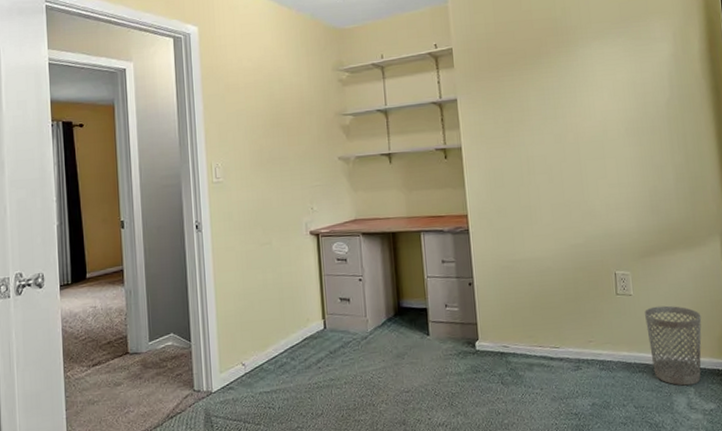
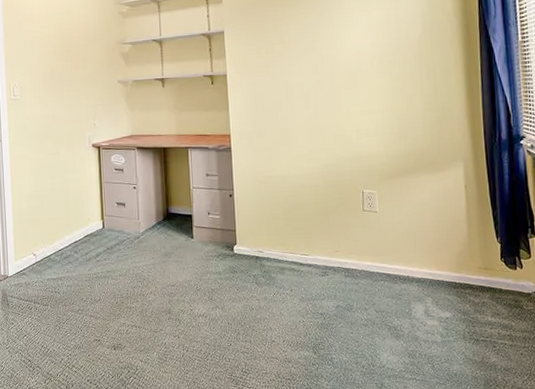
wastebasket: present [645,305,702,386] -> none [389,223,442,295]

